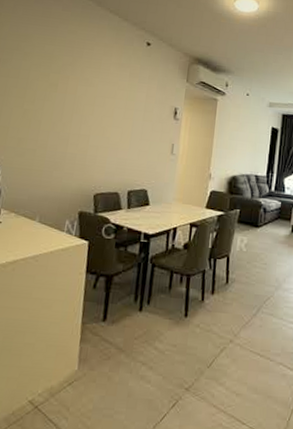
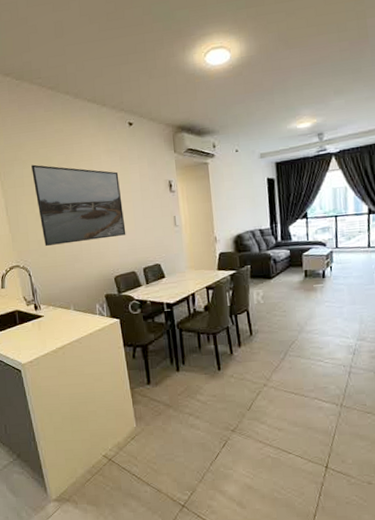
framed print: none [24,58,125,153] -> present [31,164,126,247]

